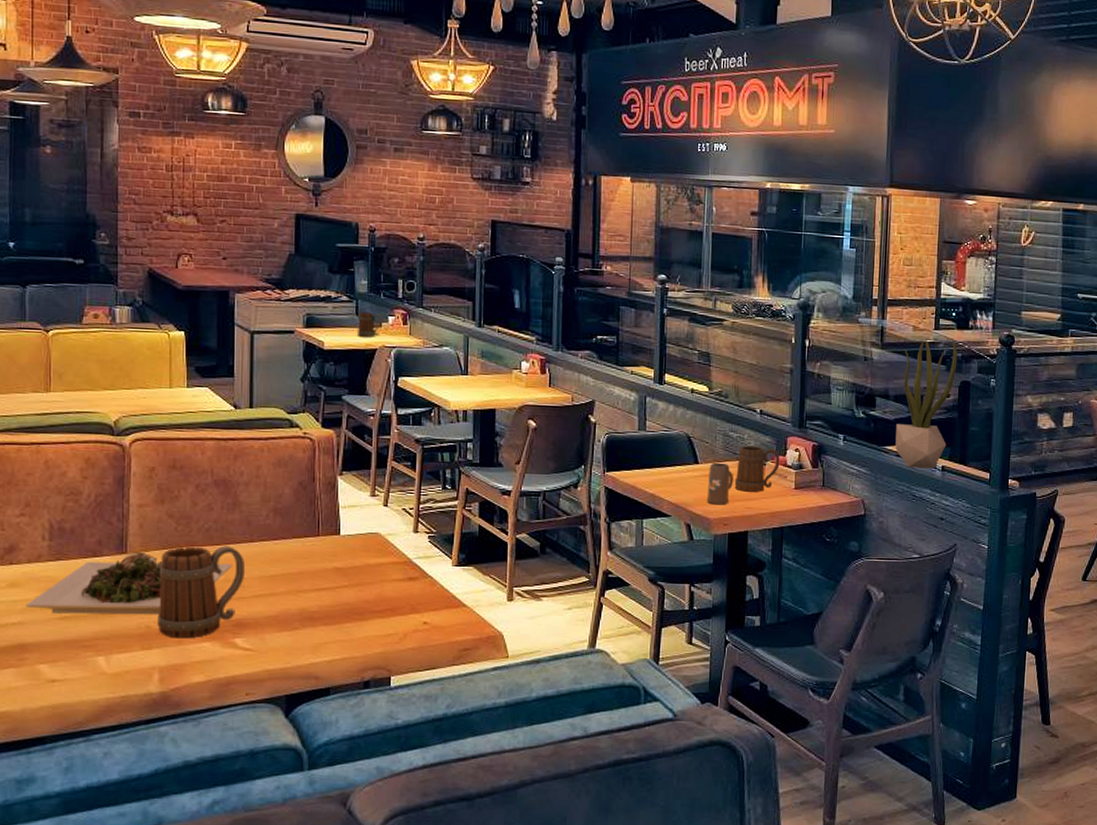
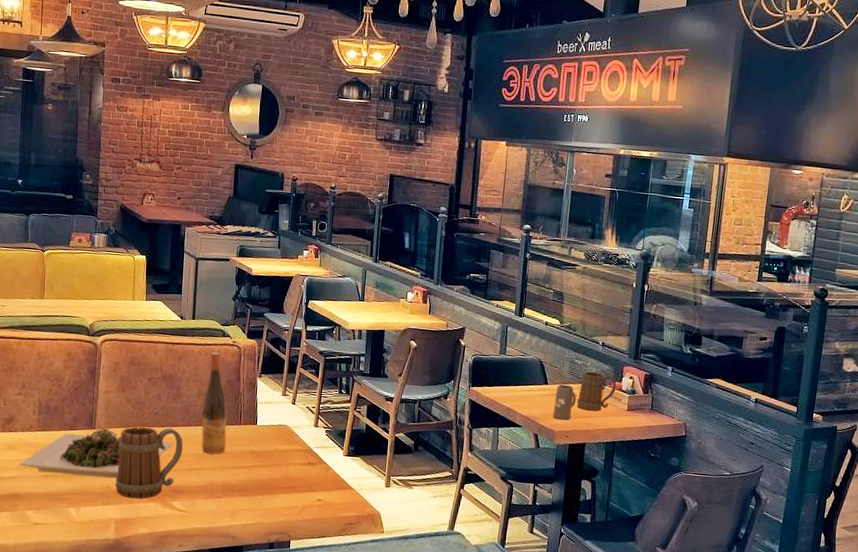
wine bottle: none [268,446,302,574] -> present [201,351,228,454]
beer mug: present [358,312,383,337] -> none [279,246,300,267]
potted plant: present [895,337,958,469] -> none [716,288,777,401]

